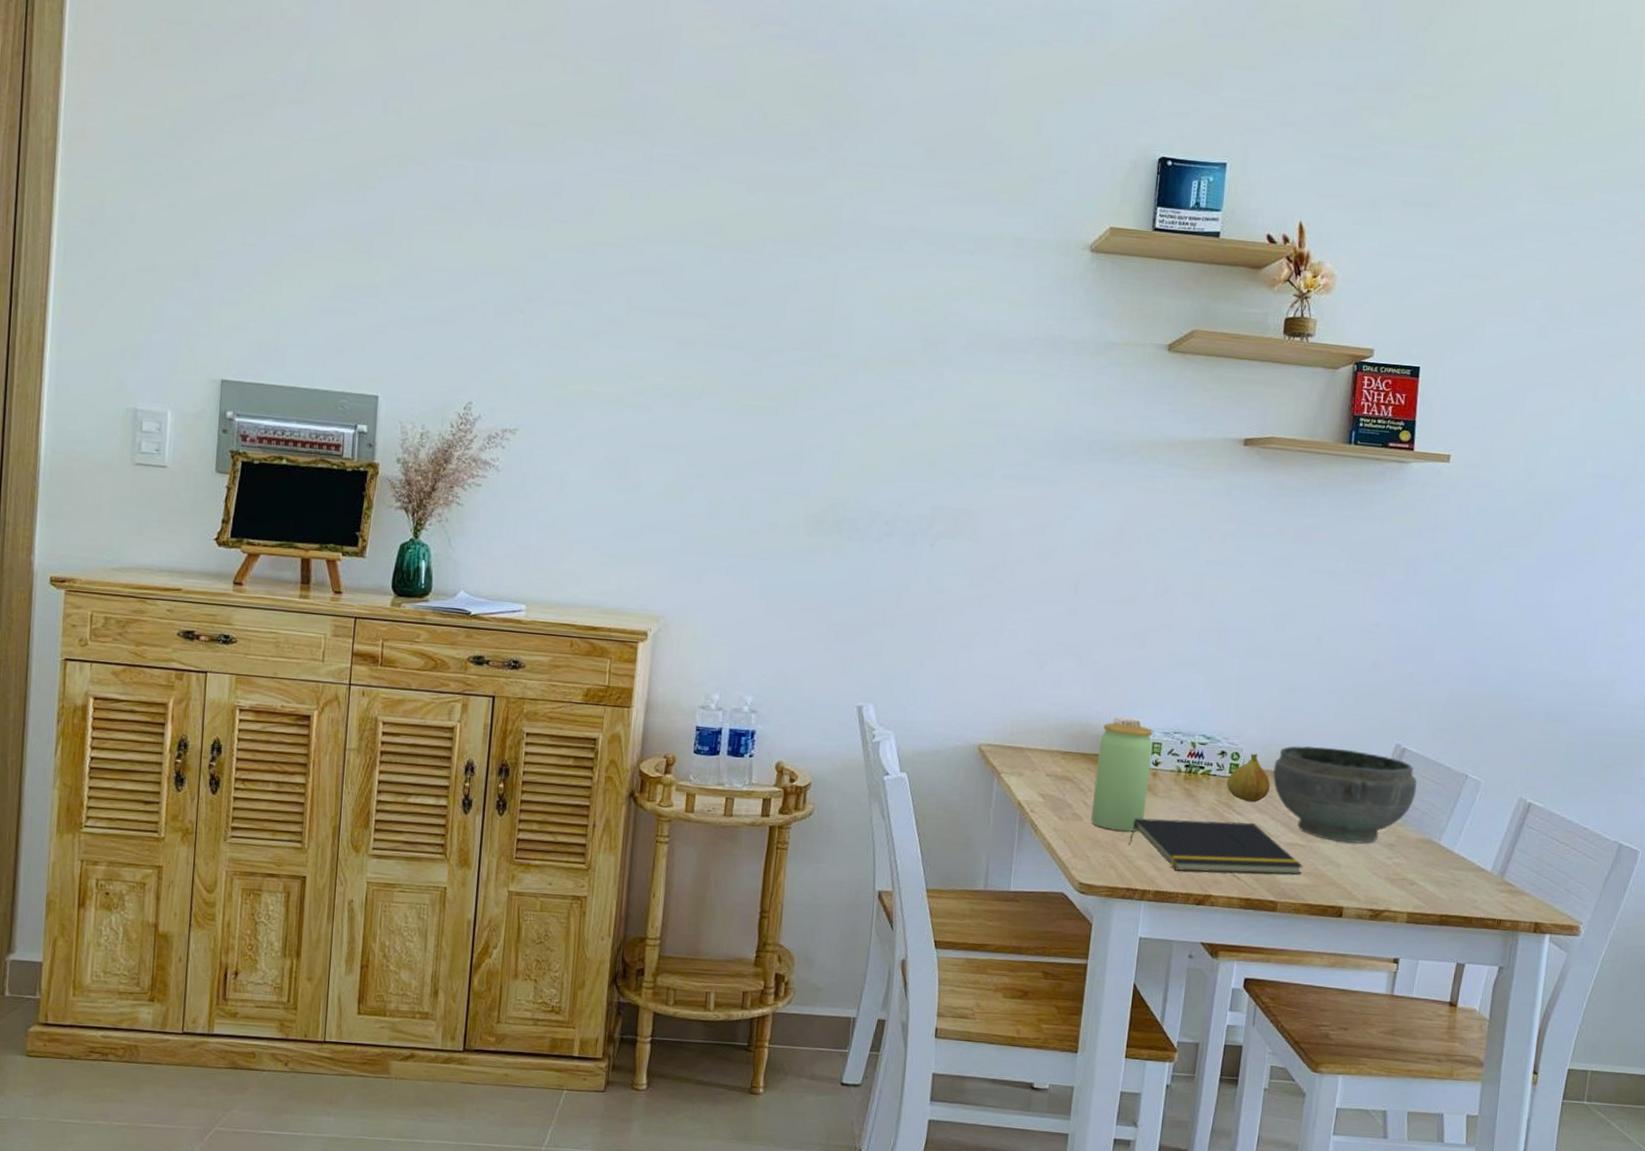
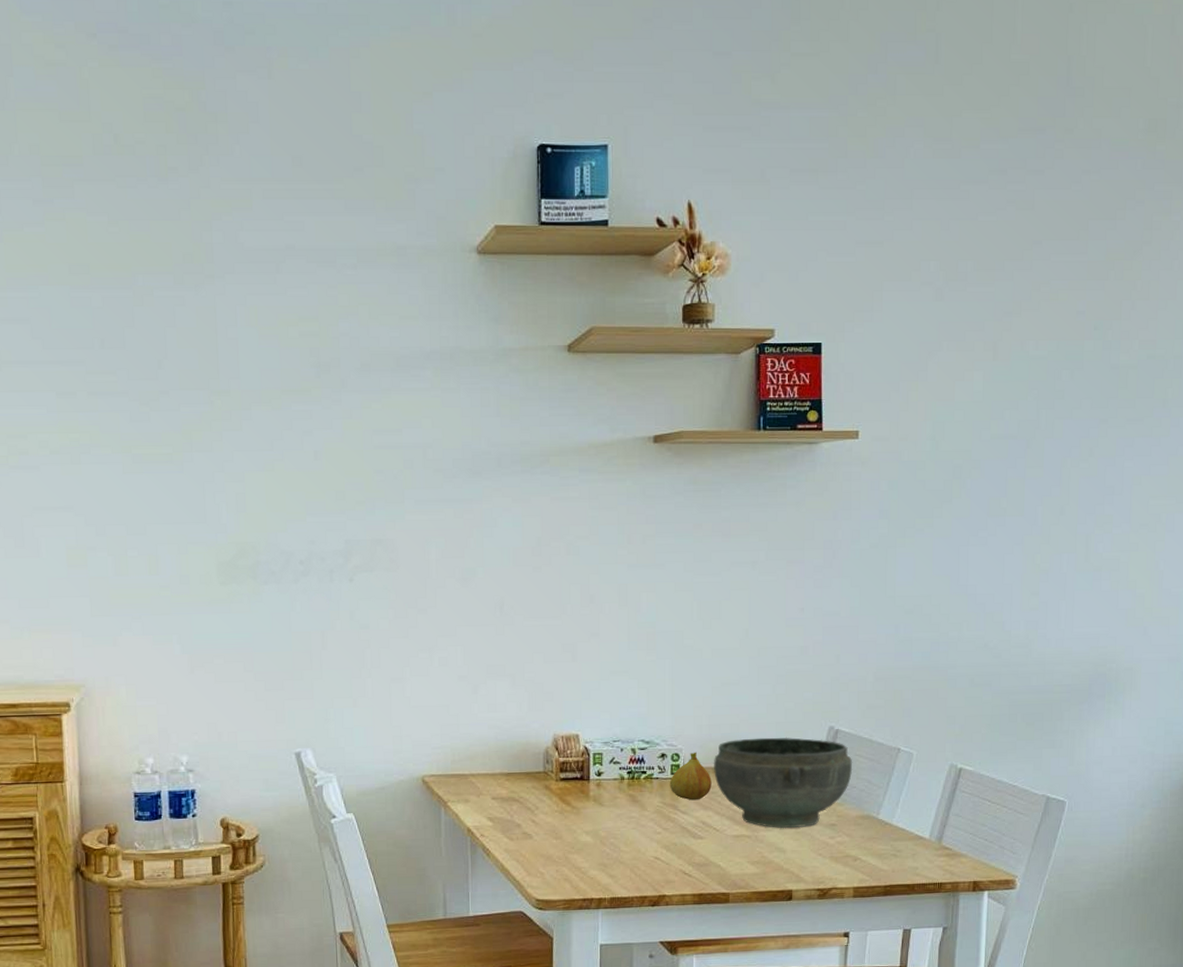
jar: present [1090,723,1153,832] -> none [540,738,594,844]
notepad: present [1128,818,1304,875] -> none [580,820,751,877]

